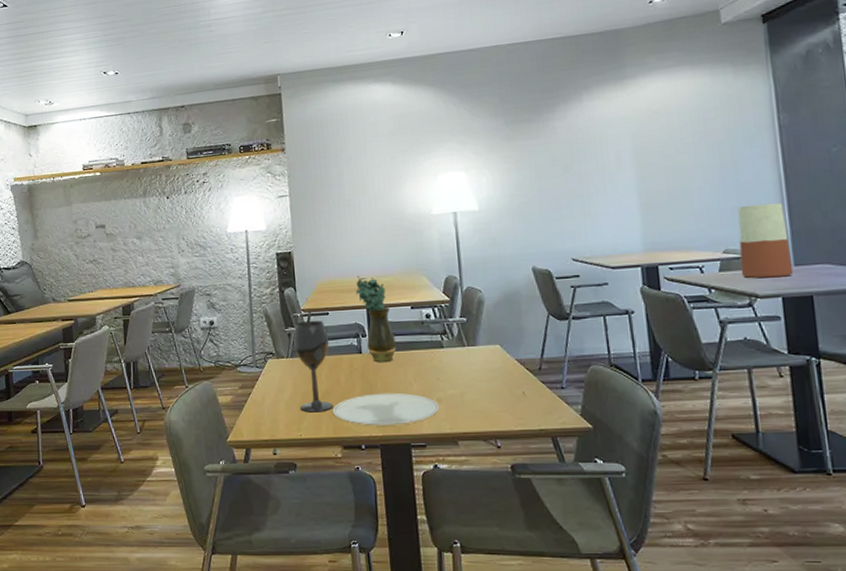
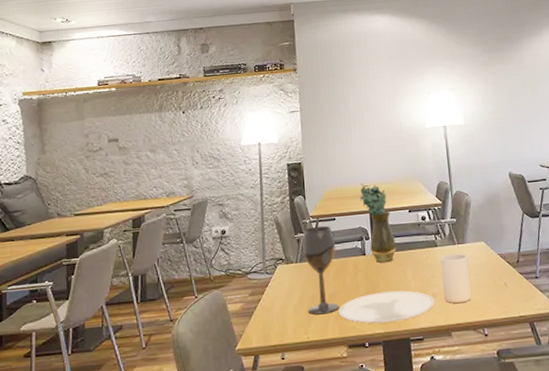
cup: none [446,356,483,411] -> present [440,253,472,304]

